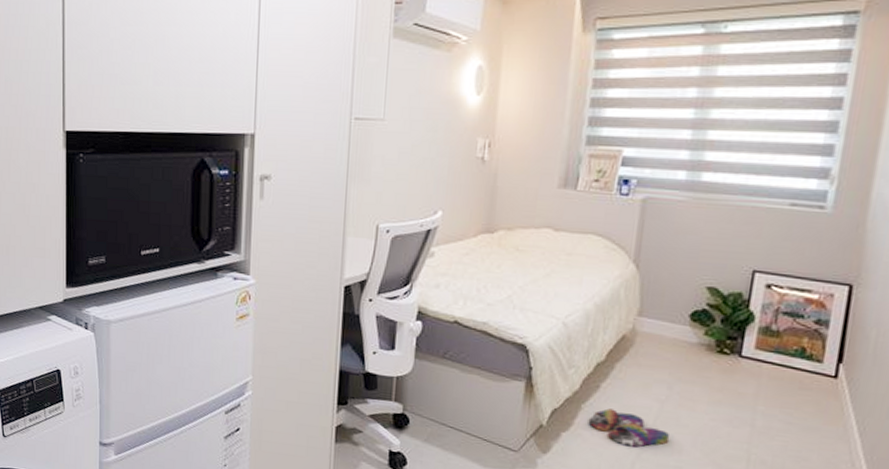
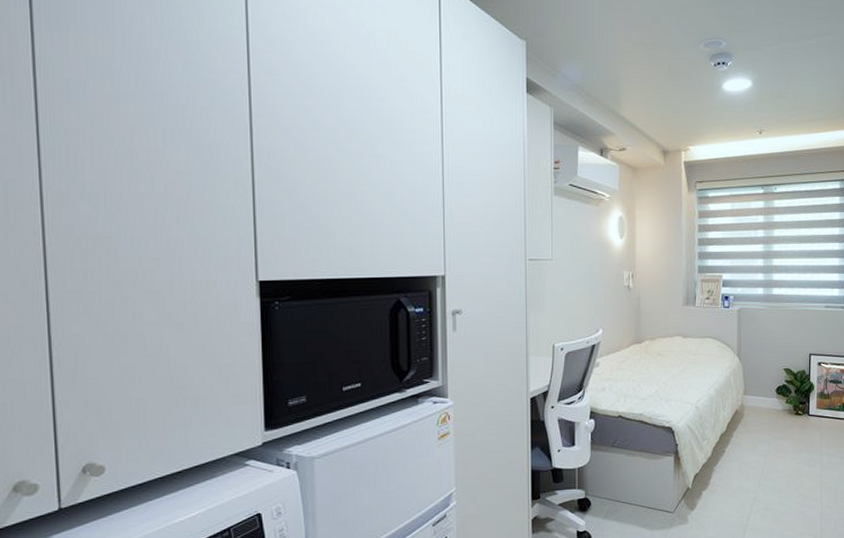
slippers: present [588,408,669,448] -> none [719,467,772,493]

